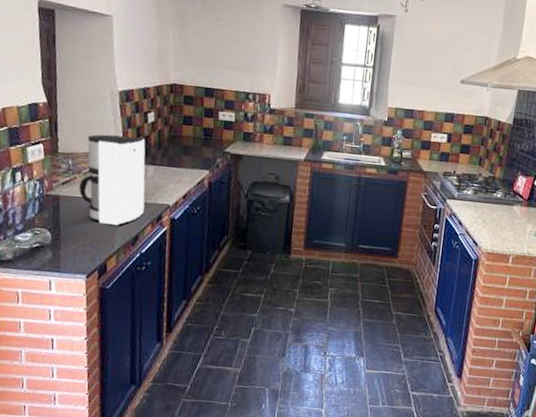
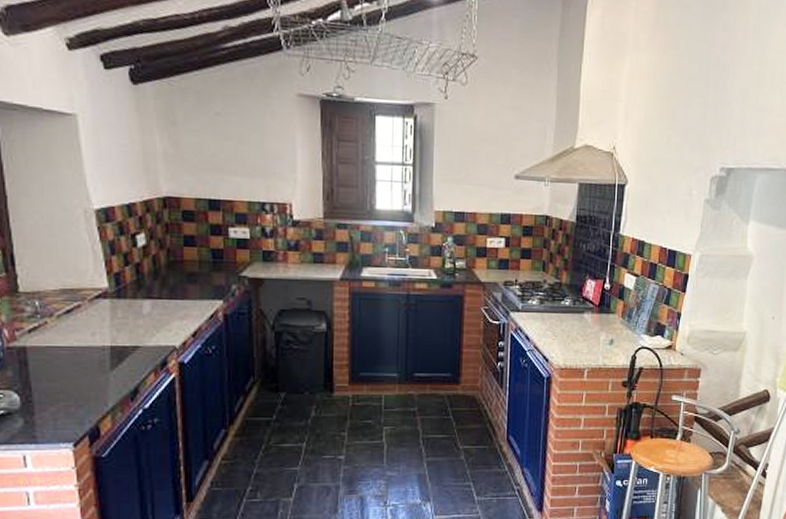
coffee maker: present [79,134,146,226] -> none [52,265,143,379]

